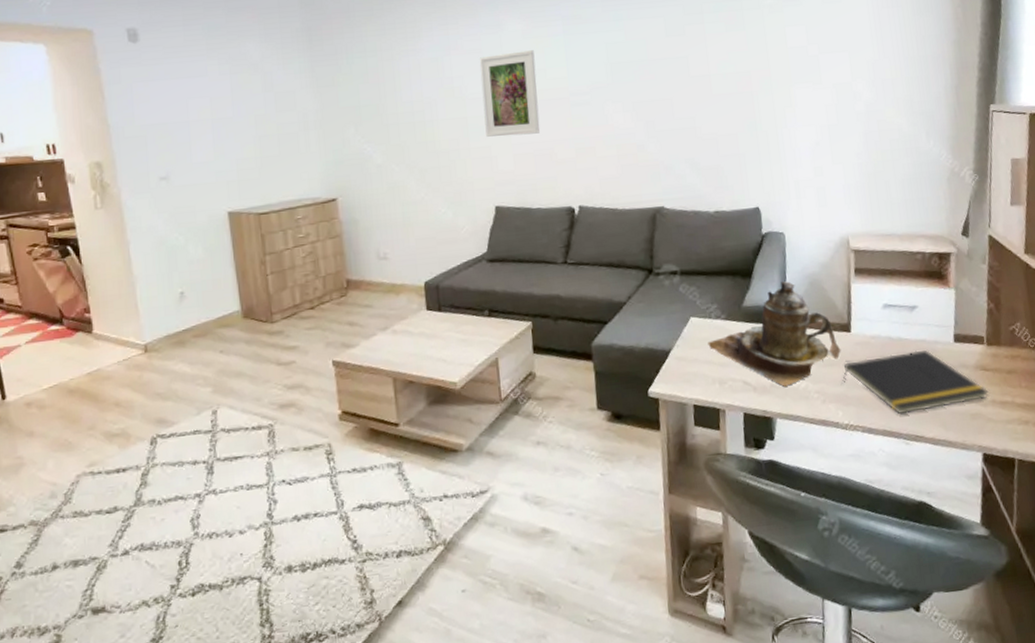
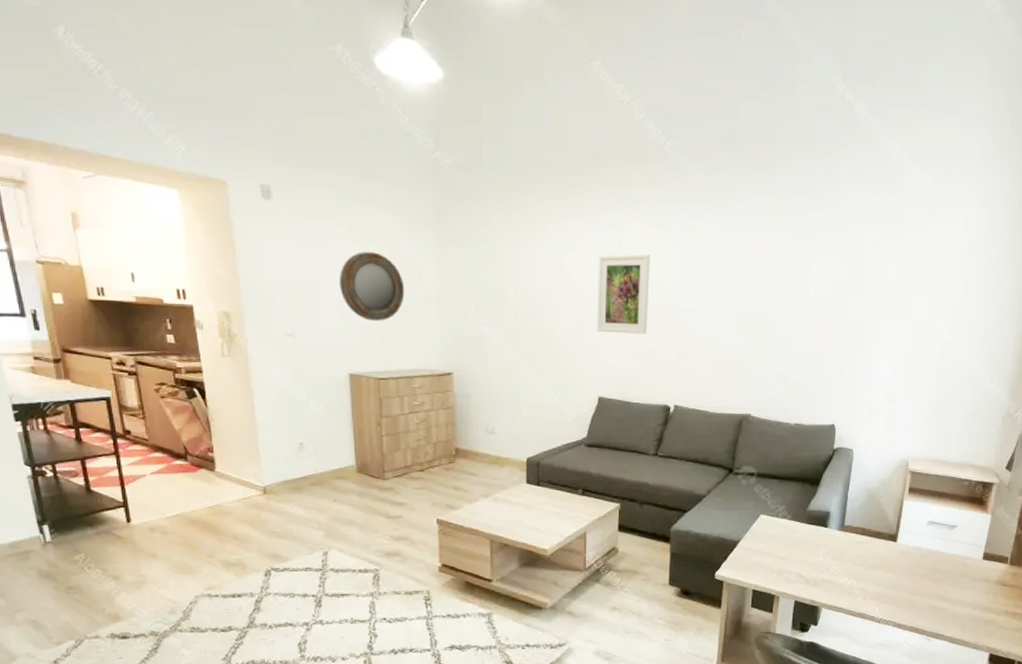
home mirror: none [212,82,281,154] -> present [340,252,405,321]
teapot: present [707,281,842,387] -> none [772,492,886,582]
notepad: present [842,349,989,415] -> none [883,563,1004,615]

